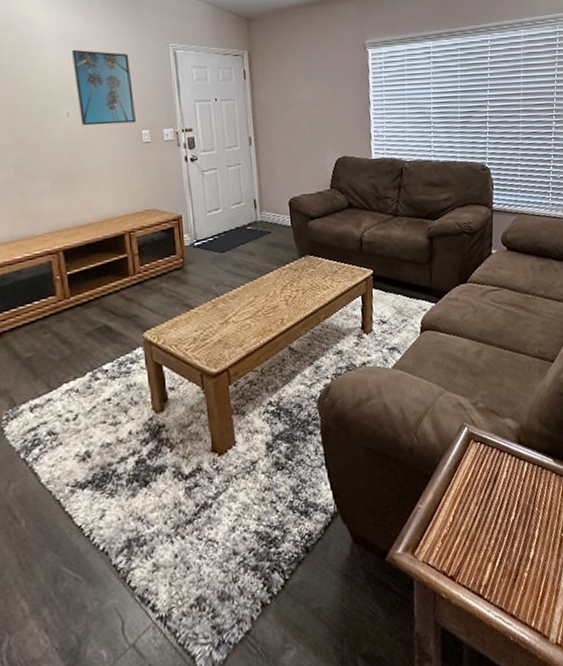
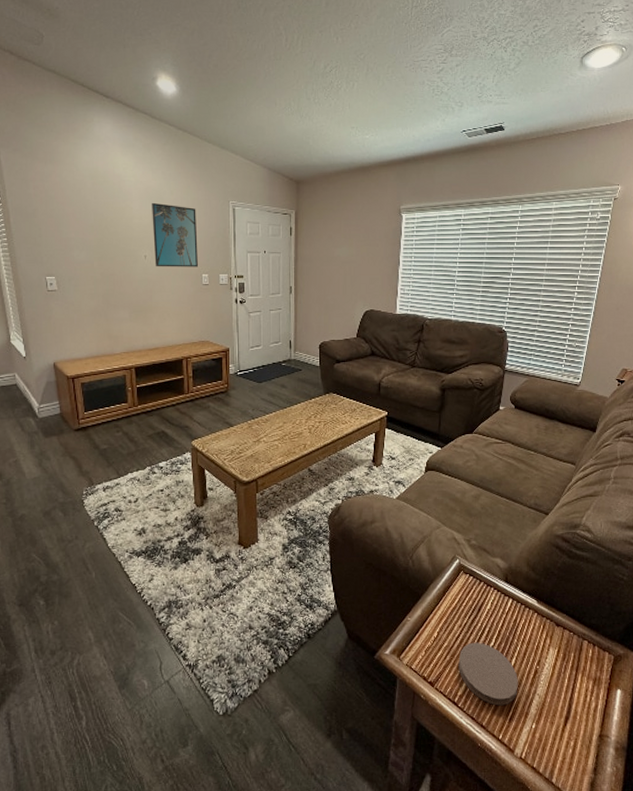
coaster: none [479,518,545,588] -> present [458,642,518,706]

